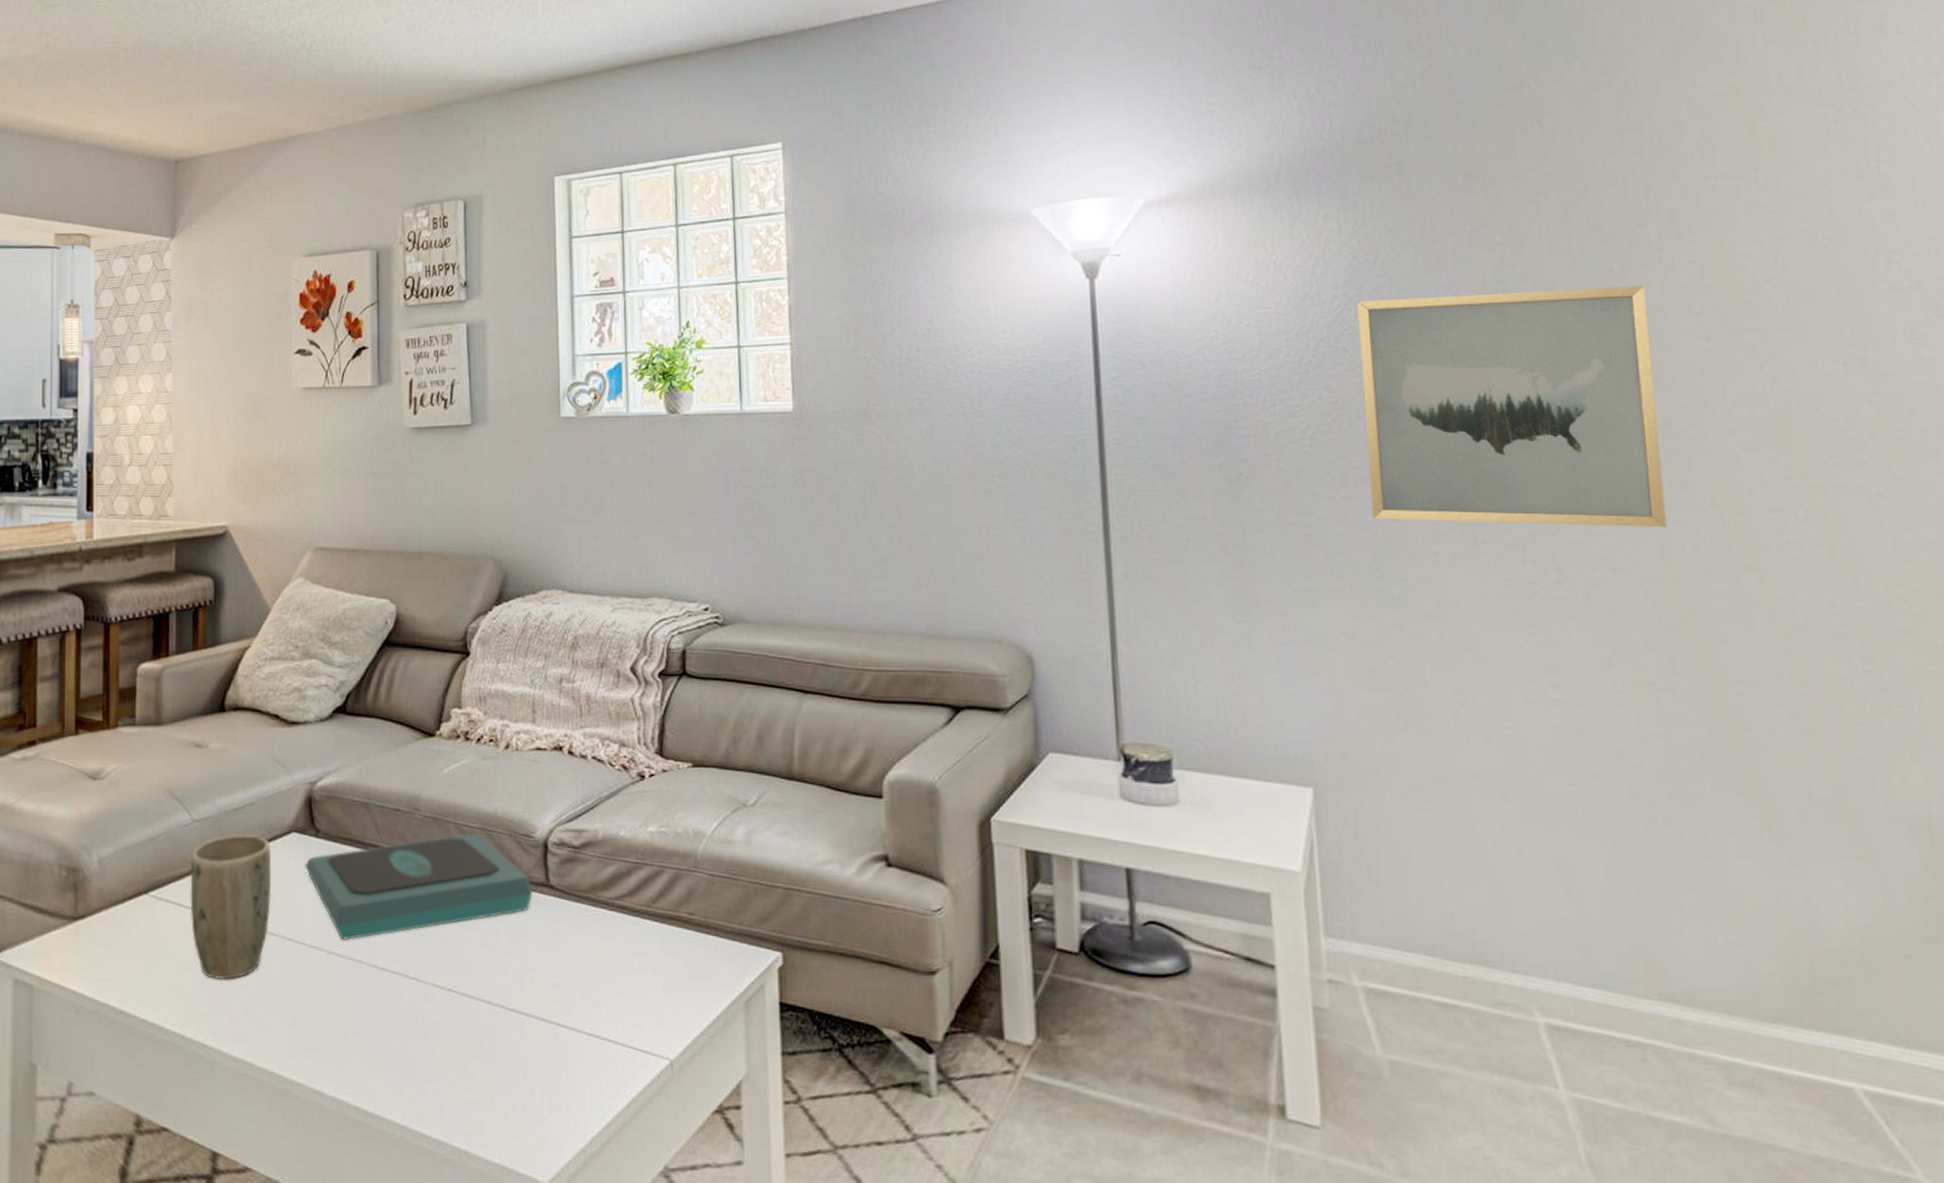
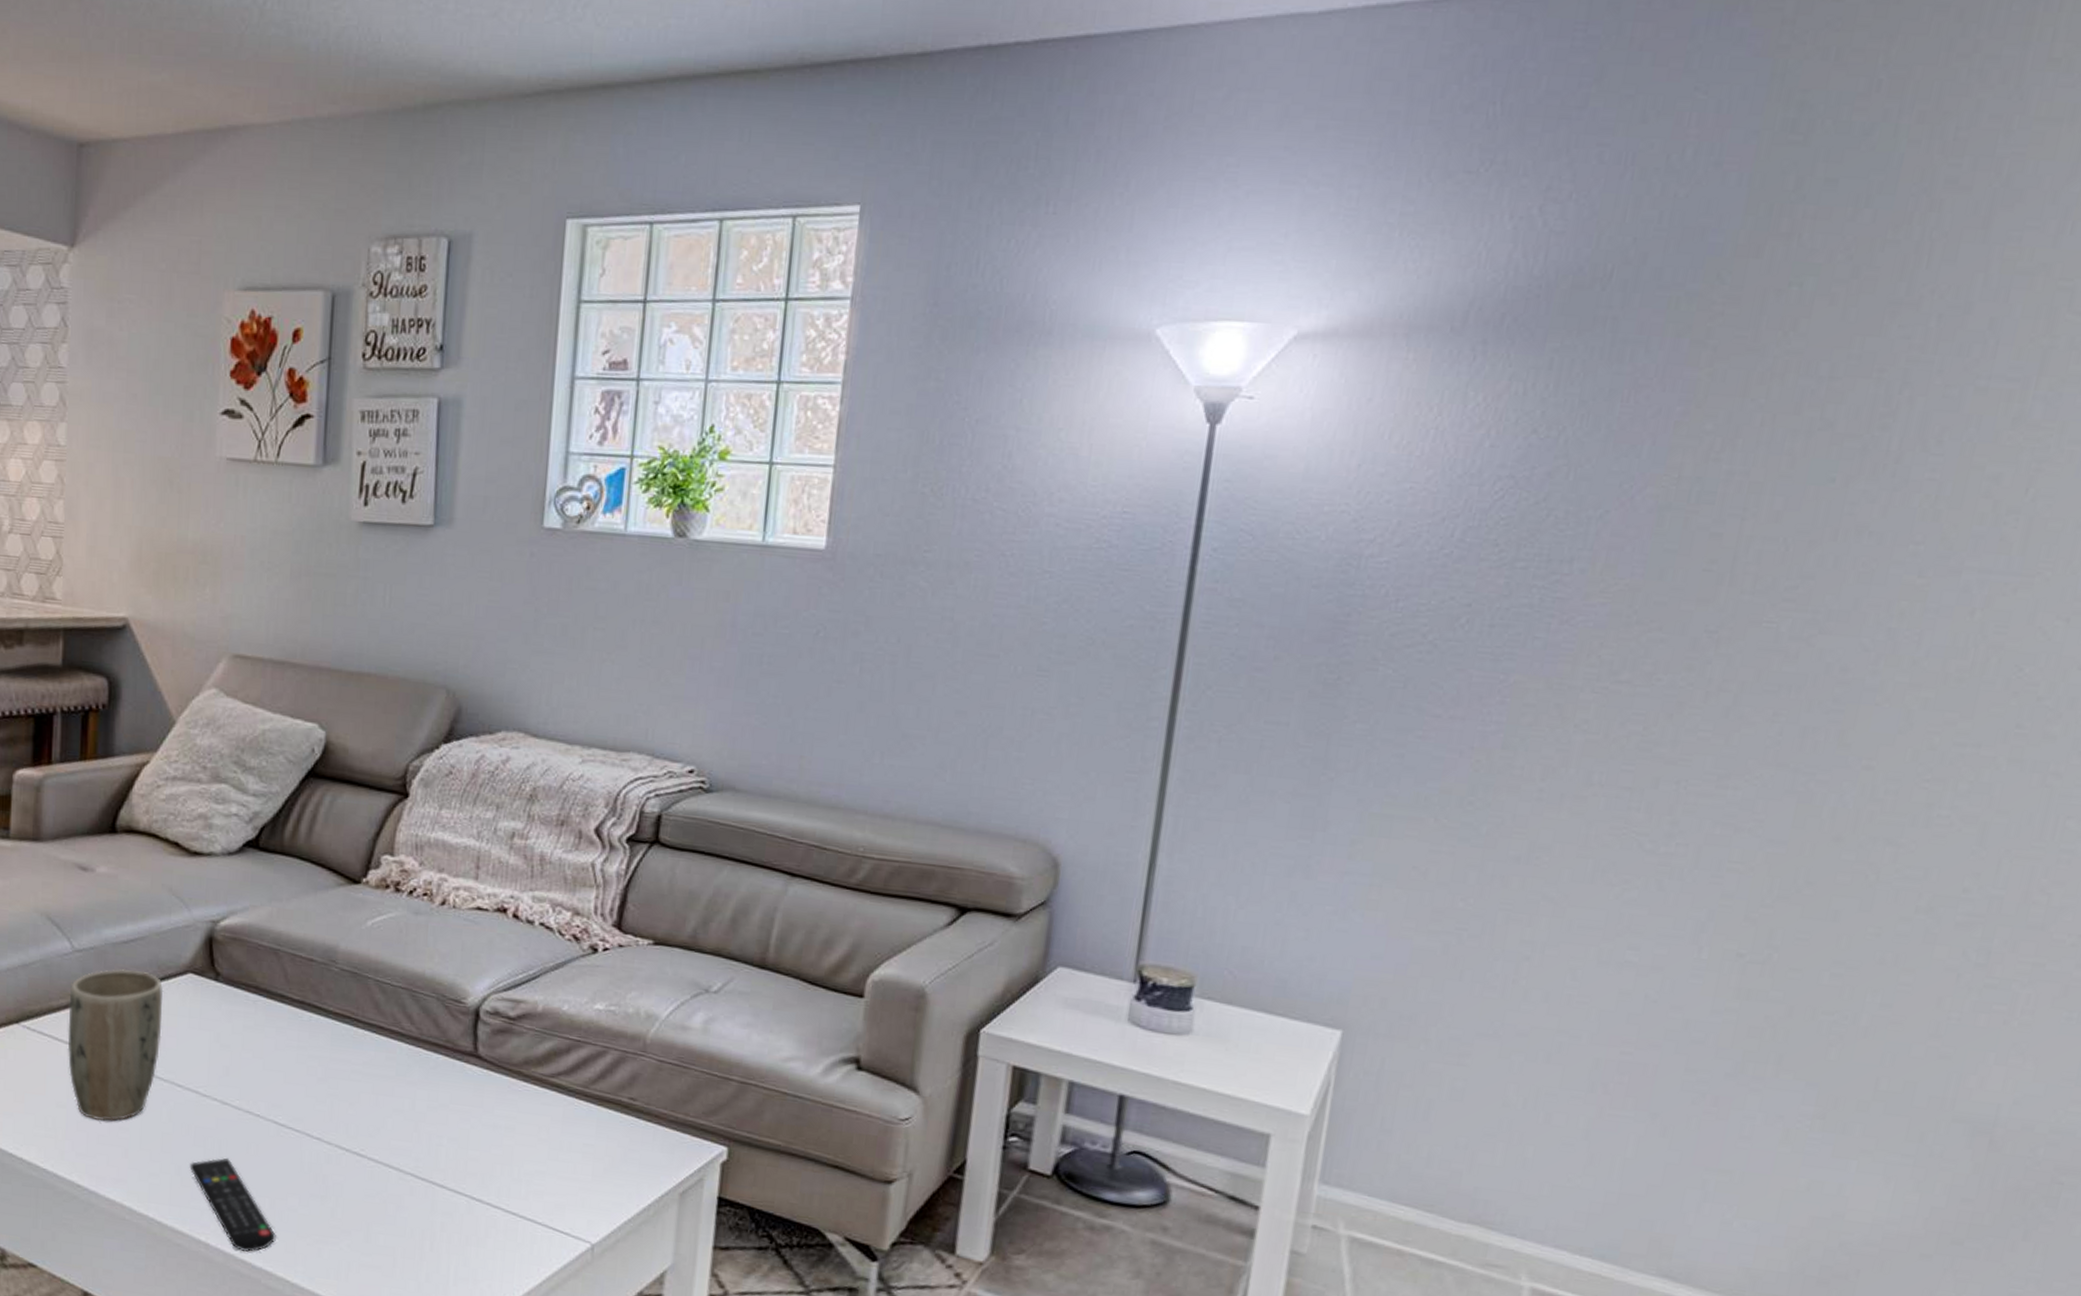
remote control: none [302,1005,384,1098] -> present [189,1157,276,1252]
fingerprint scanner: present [304,833,533,940] -> none [200,992,459,1092]
wall art: present [1357,285,1667,528] -> none [1480,485,1866,788]

